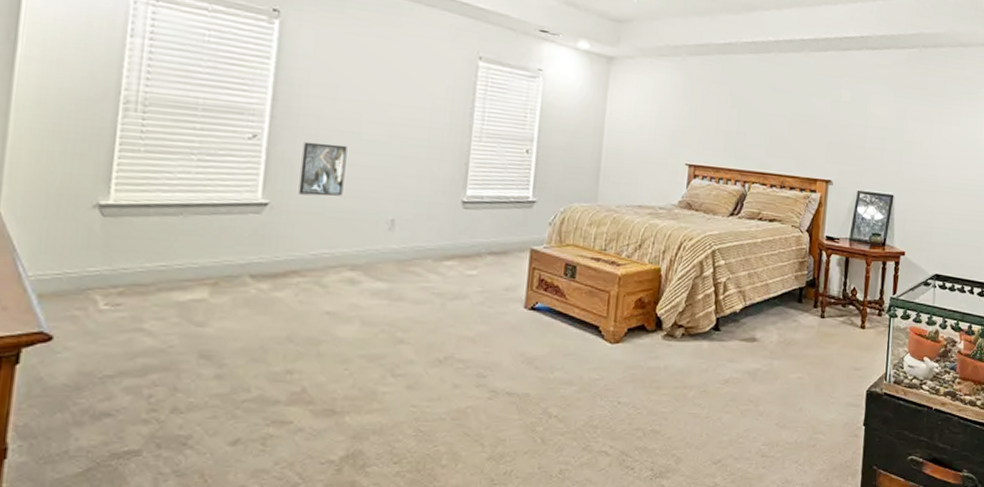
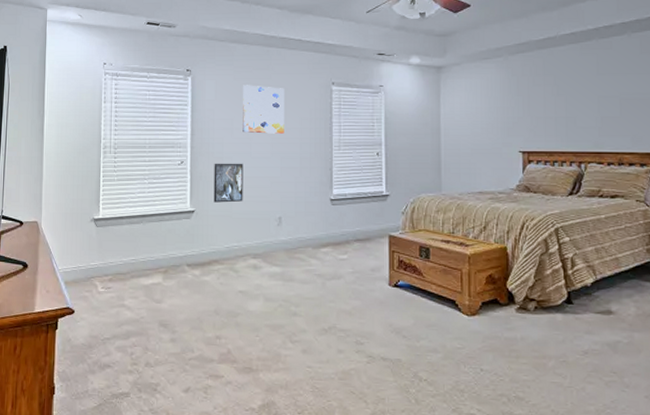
wall art: none [350,42,415,114] -> present [243,85,285,134]

